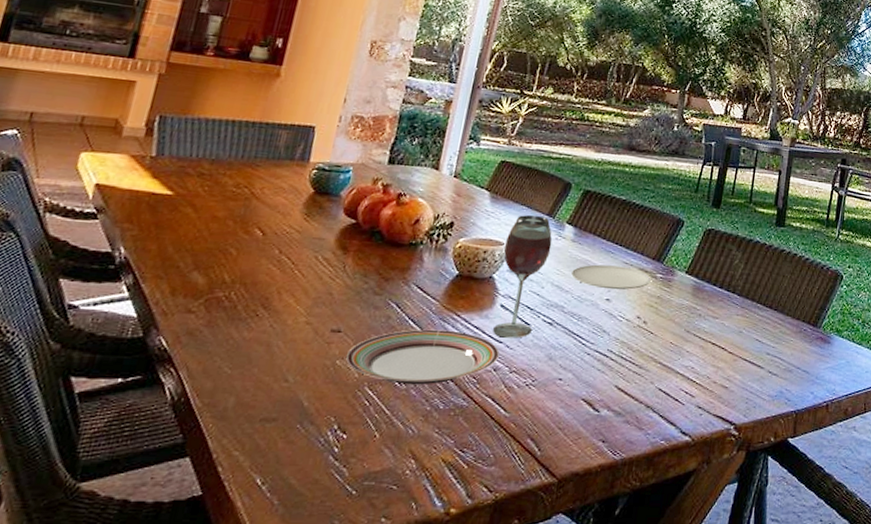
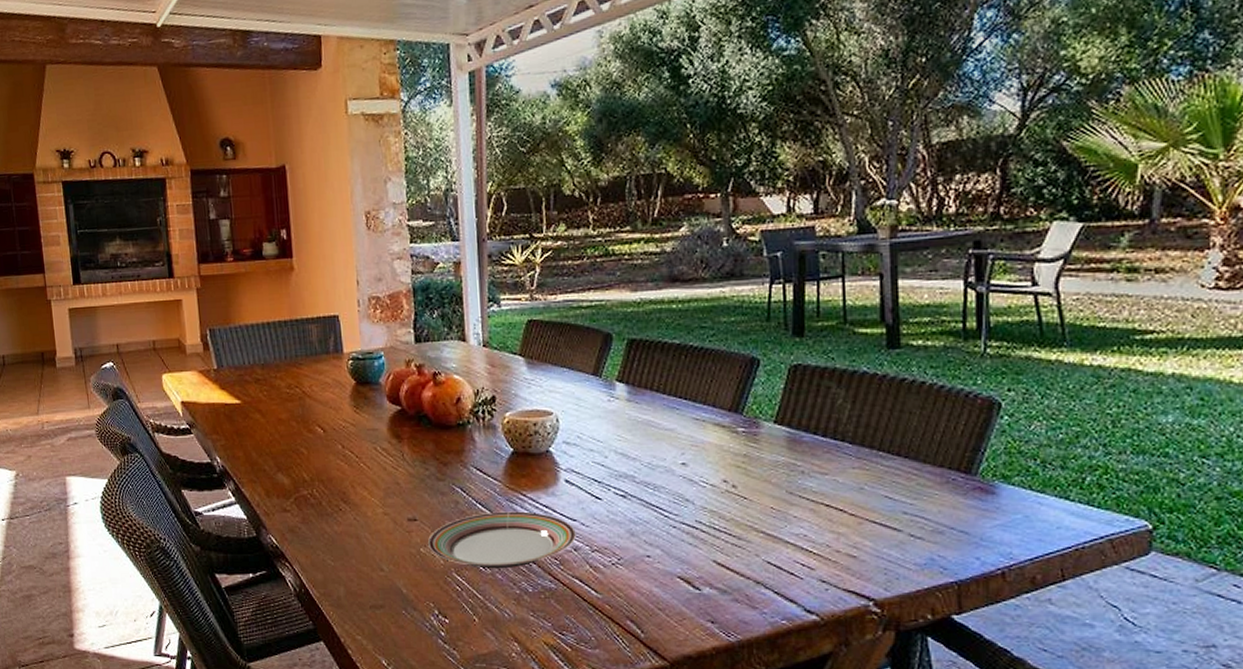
wineglass: present [493,214,552,338] -> none [554,376,606,515]
plate: present [571,264,651,290] -> none [635,423,732,452]

